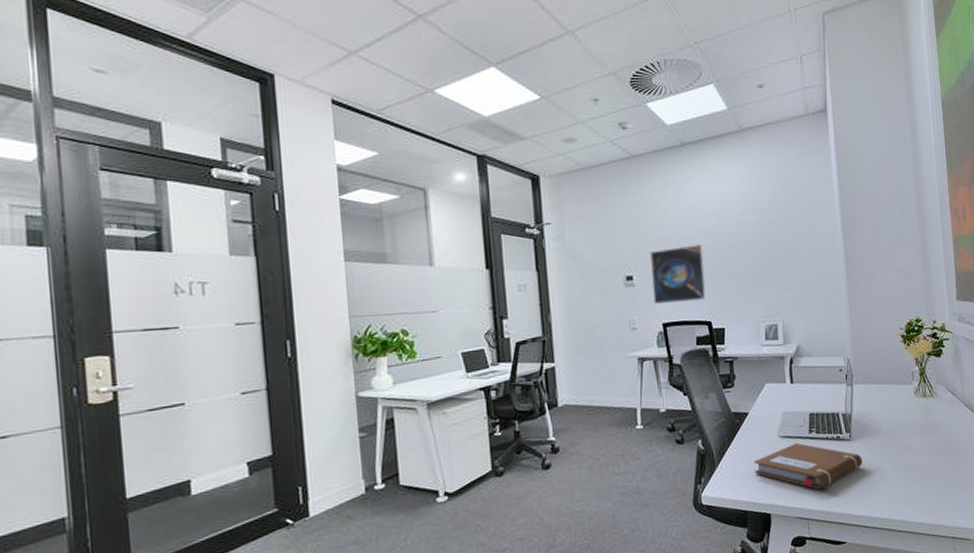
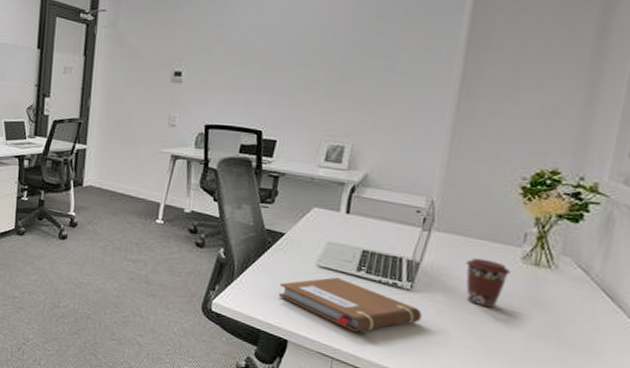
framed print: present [649,244,707,304] -> none [200,46,270,107]
coffee cup: none [880,399,910,440] -> present [465,258,511,308]

